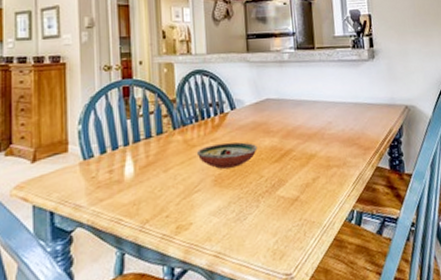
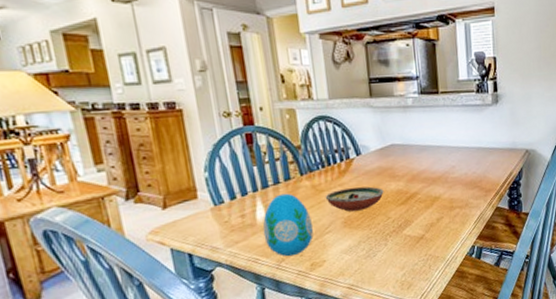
decorative egg: none [129,148,182,218] -> present [262,193,314,257]

